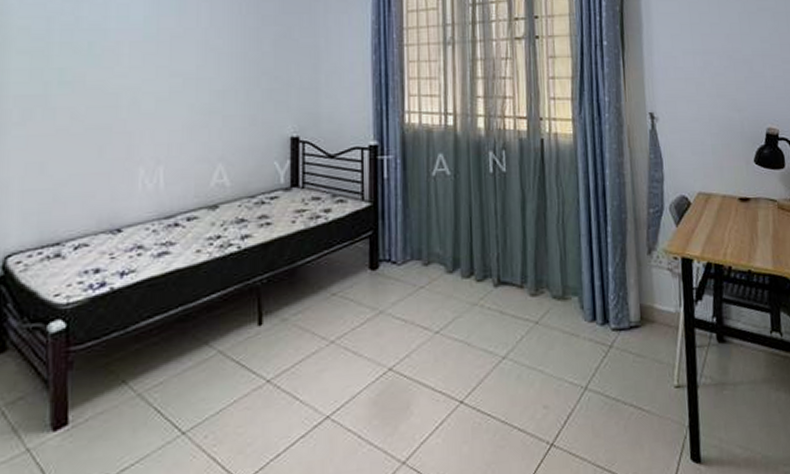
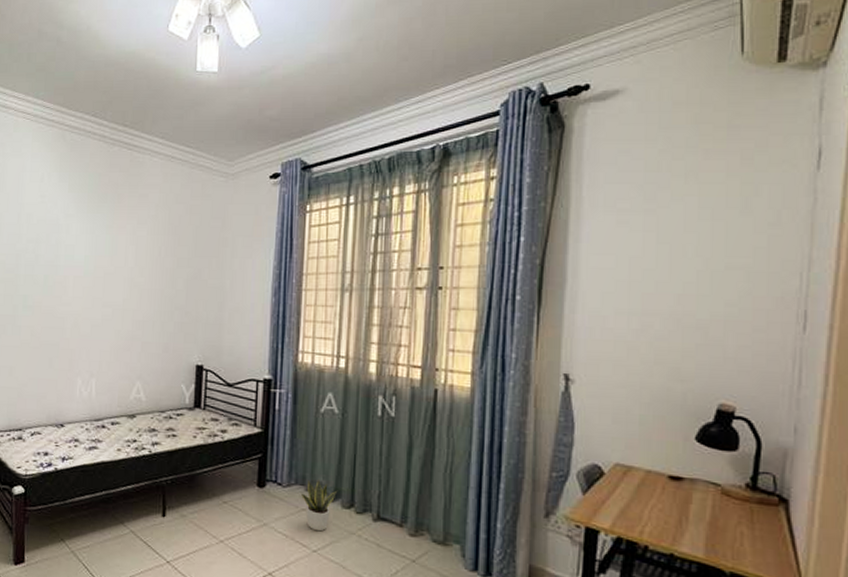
potted plant: none [419,249,457,309] -> present [302,478,338,532]

